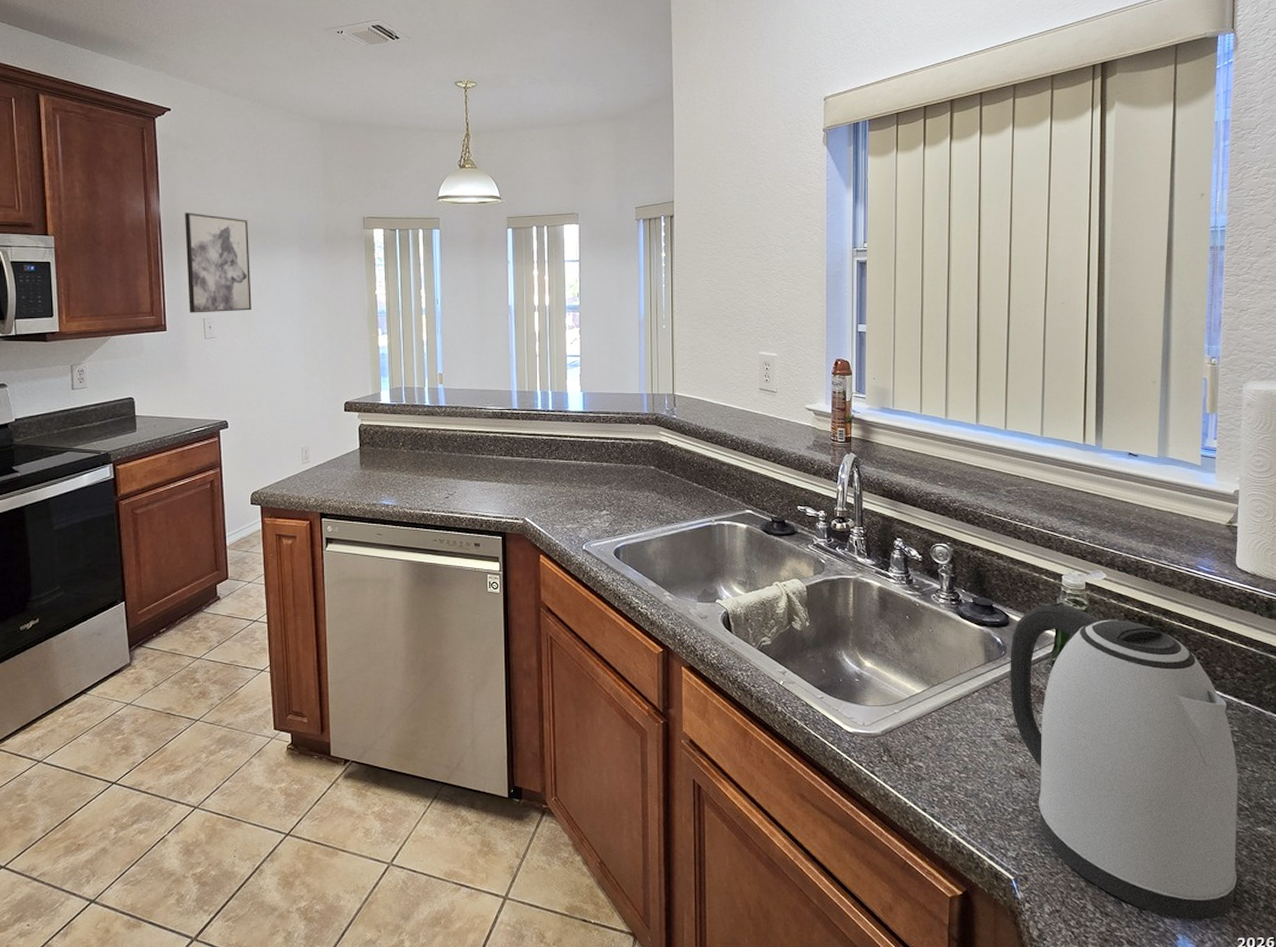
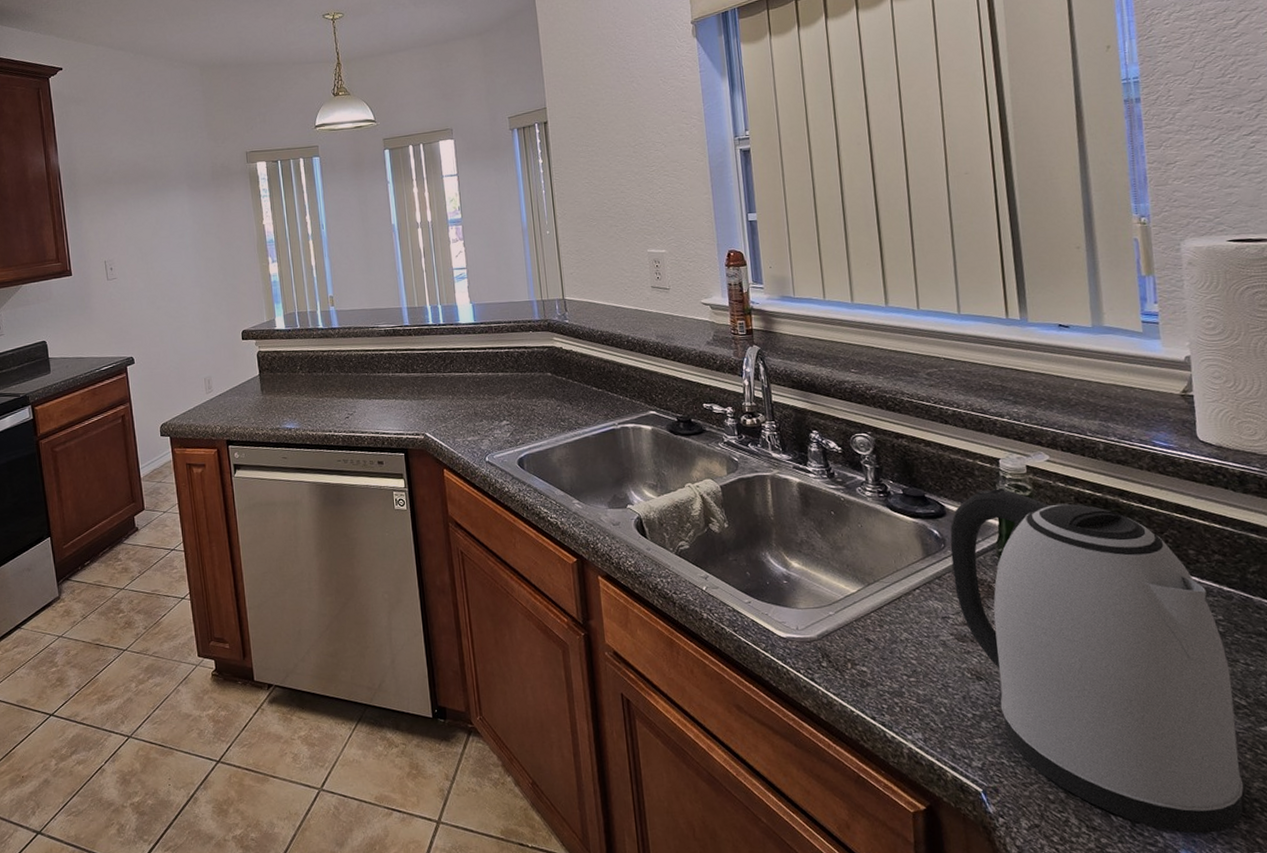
wall art: present [185,213,252,313] -> none [81,162,148,257]

